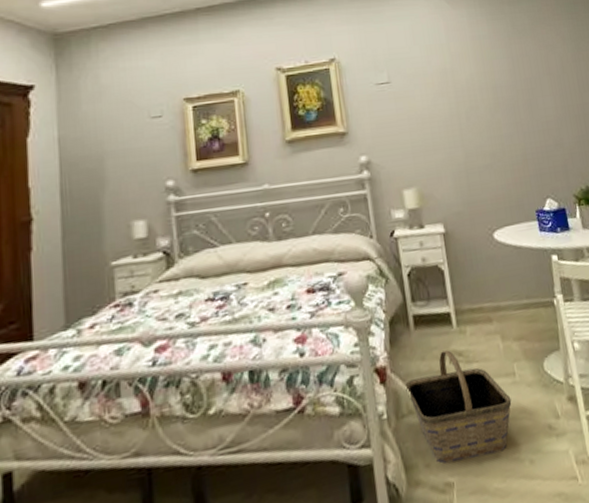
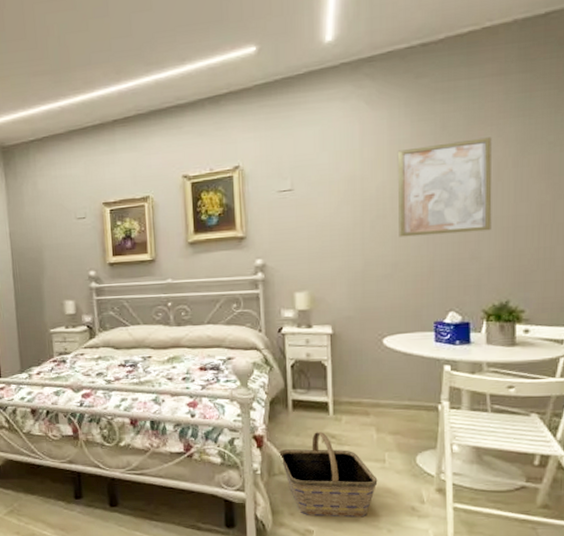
wall art: none [479,35,567,127] -> present [397,137,492,237]

